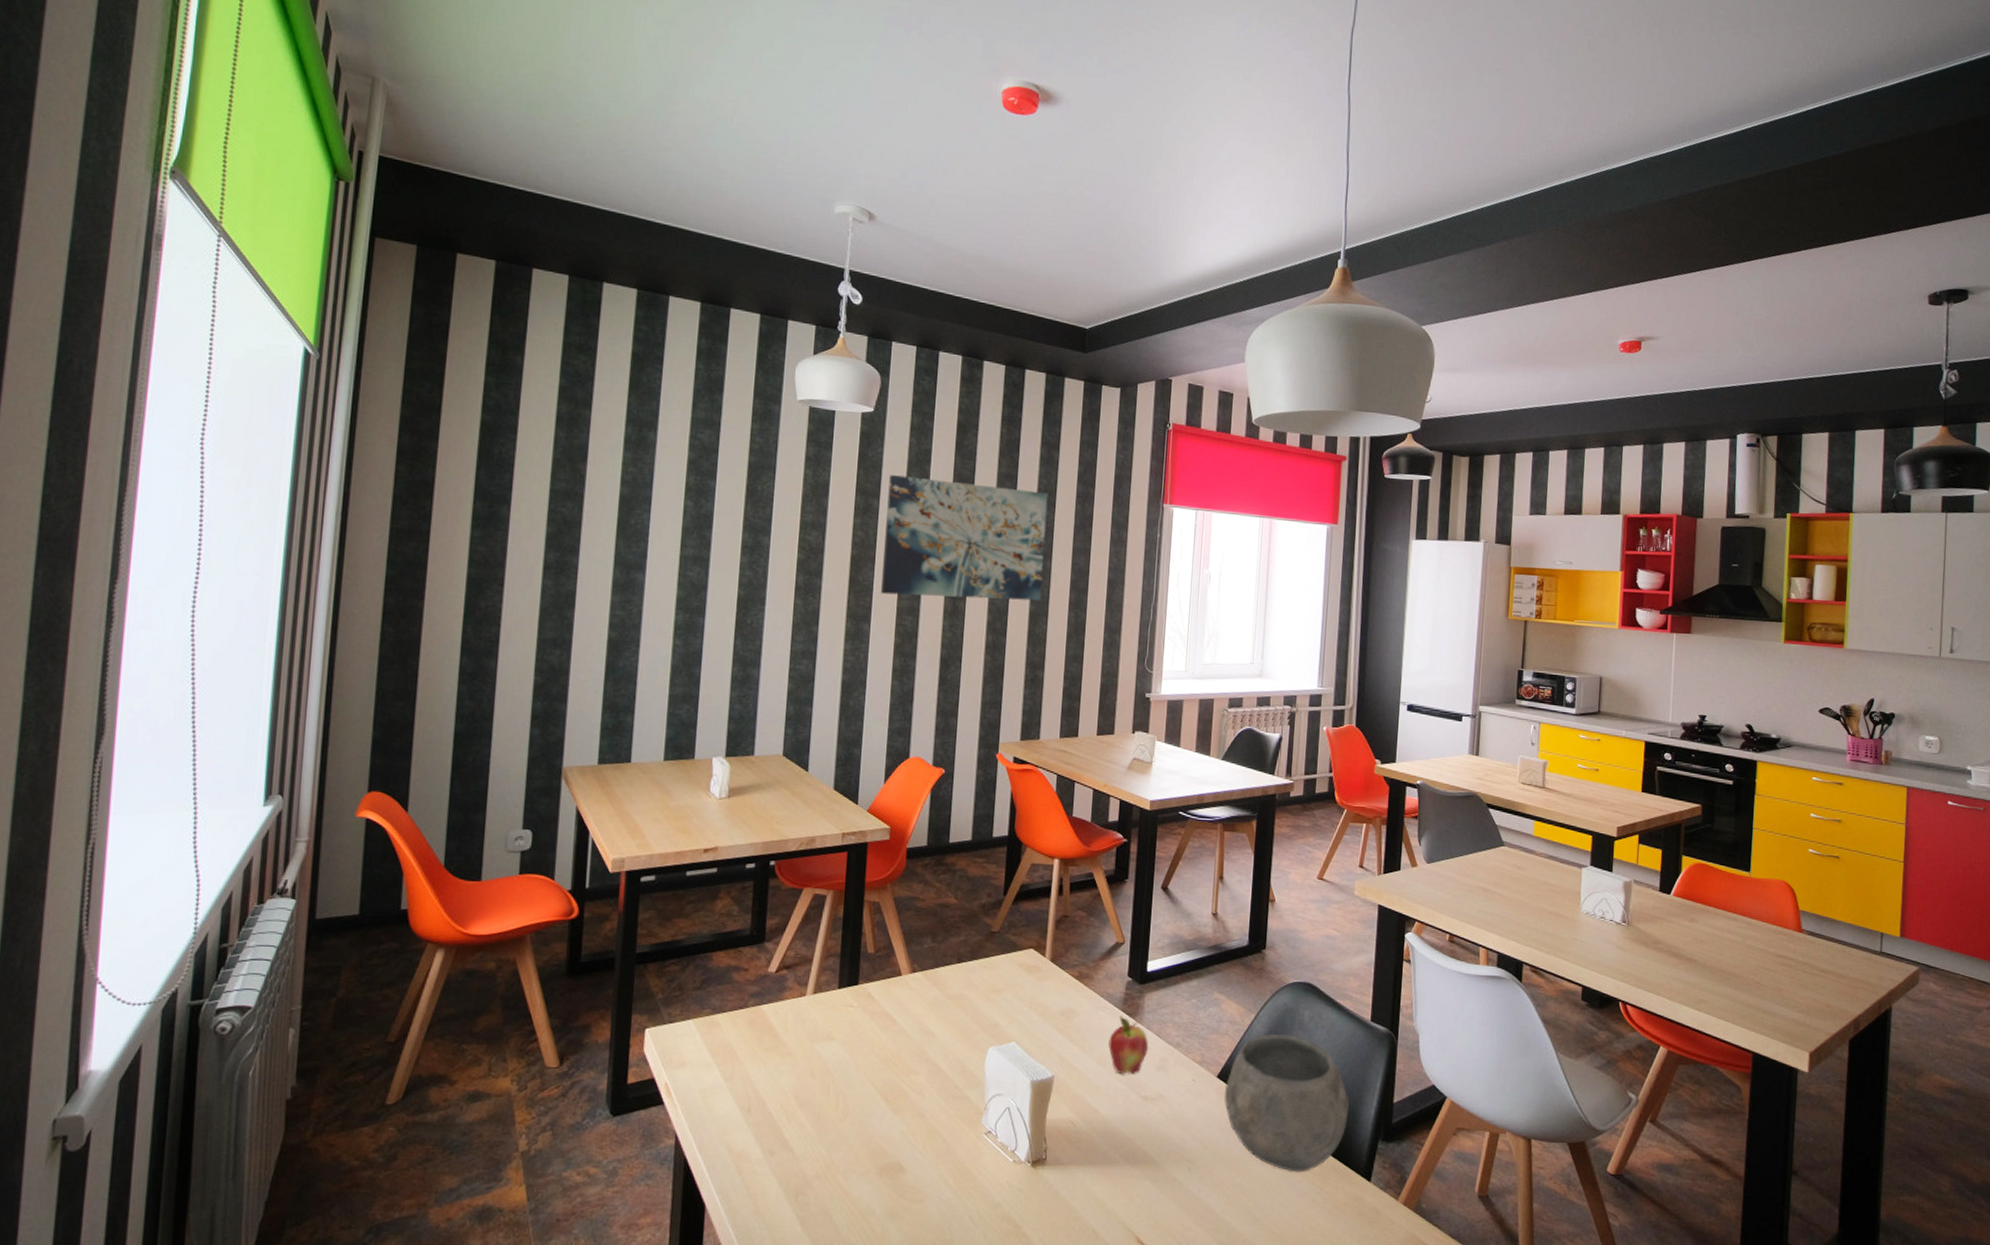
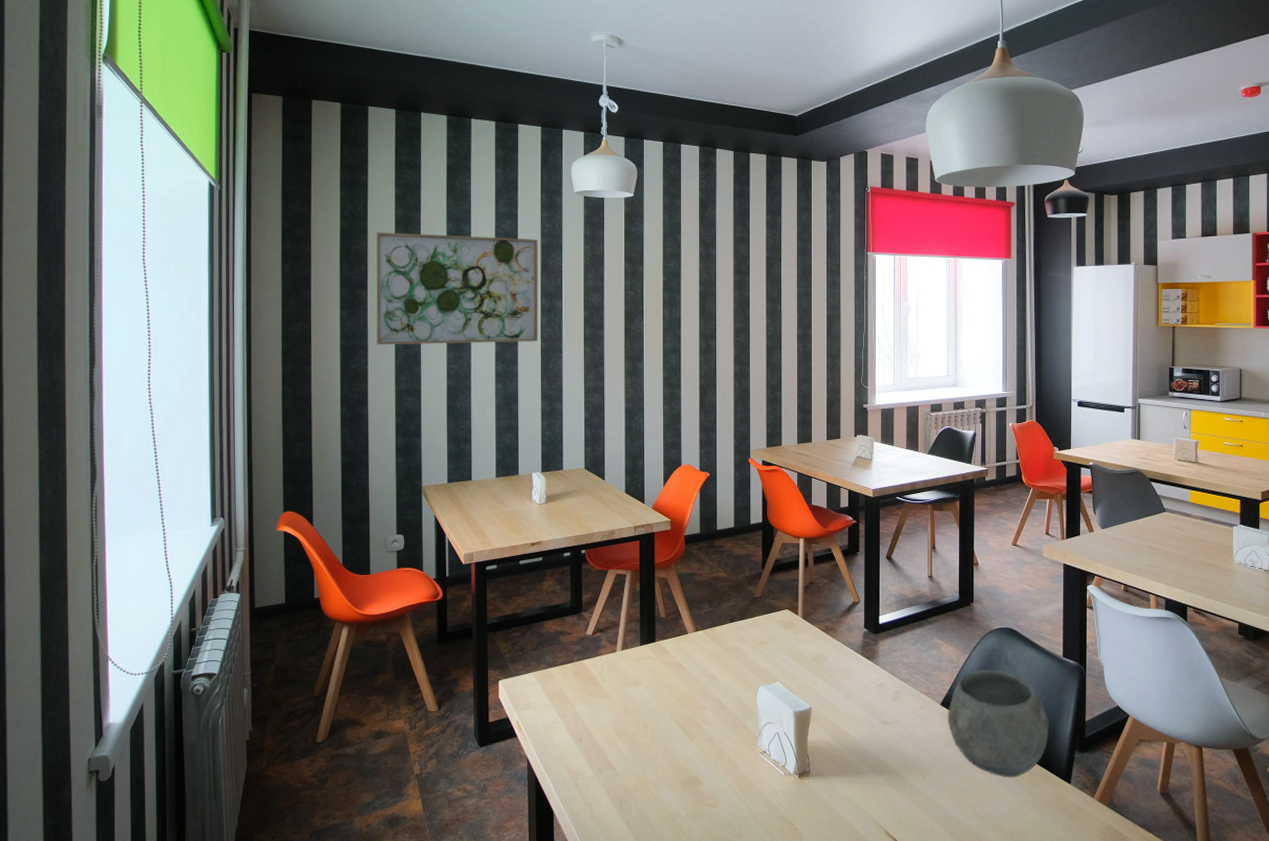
wall art: none [517,431,745,588] -> present [376,232,539,345]
wall art: present [881,475,1048,601] -> none [650,245,775,339]
fruit: present [1108,1015,1148,1074] -> none [852,659,884,704]

